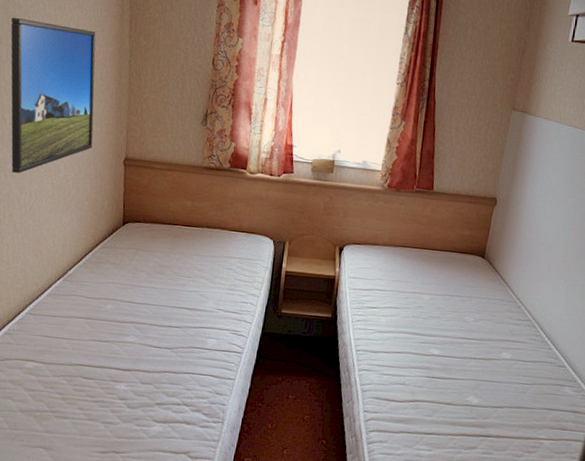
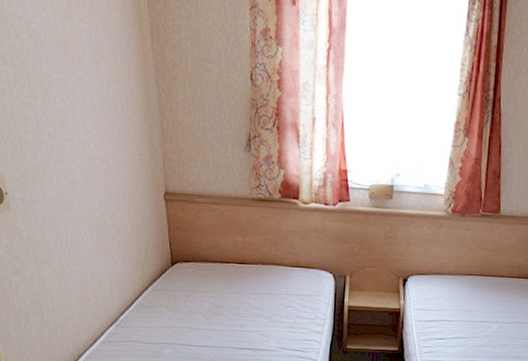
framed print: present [10,17,96,174] -> none [12,30,127,215]

